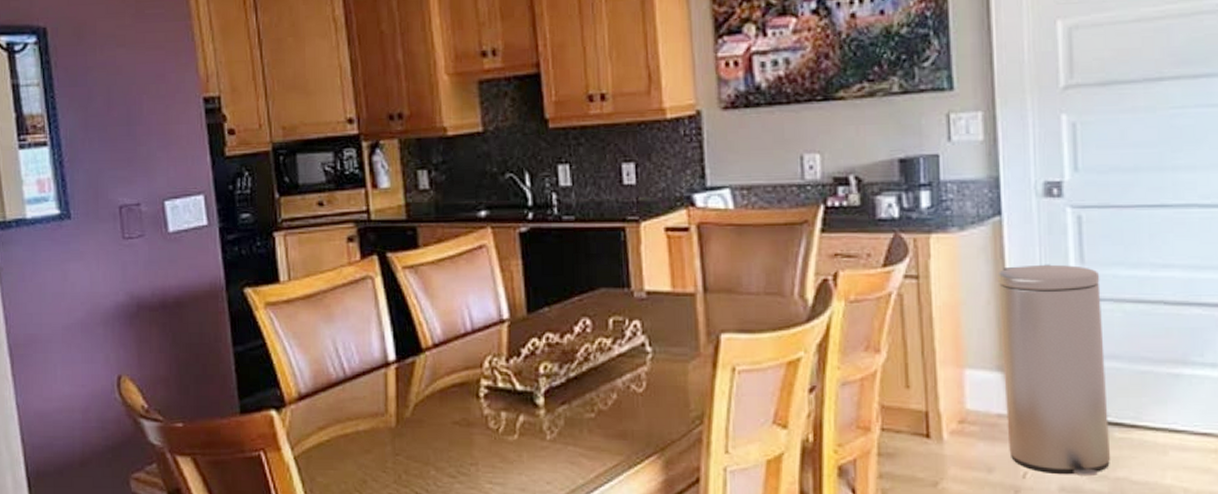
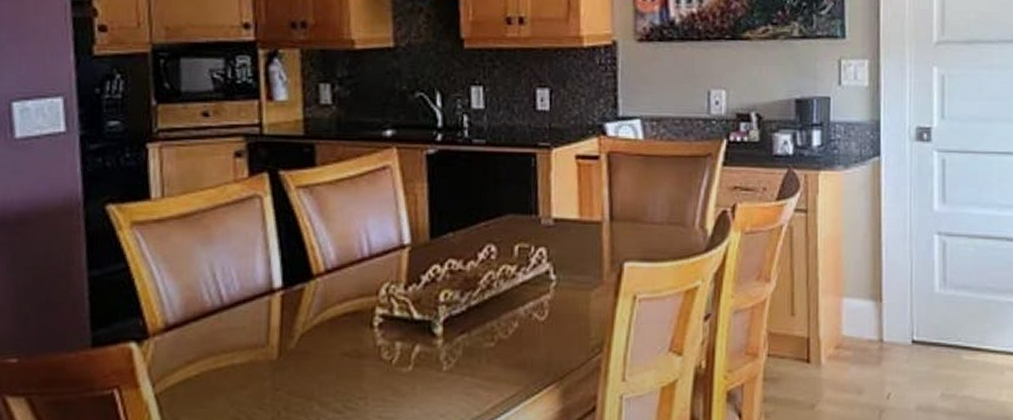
pedal bin: present [997,264,1110,477] -> none [874,202,959,396]

